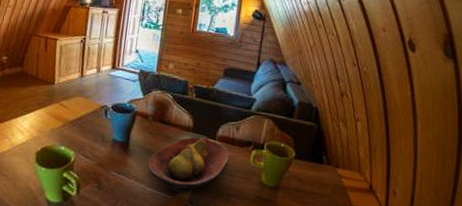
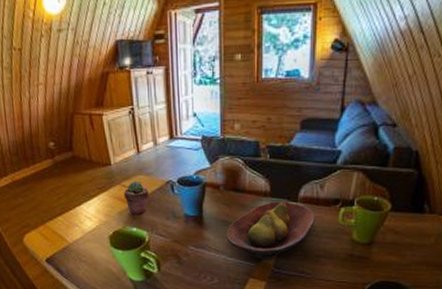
potted succulent: none [59,101,84,134] -> present [123,181,149,214]

